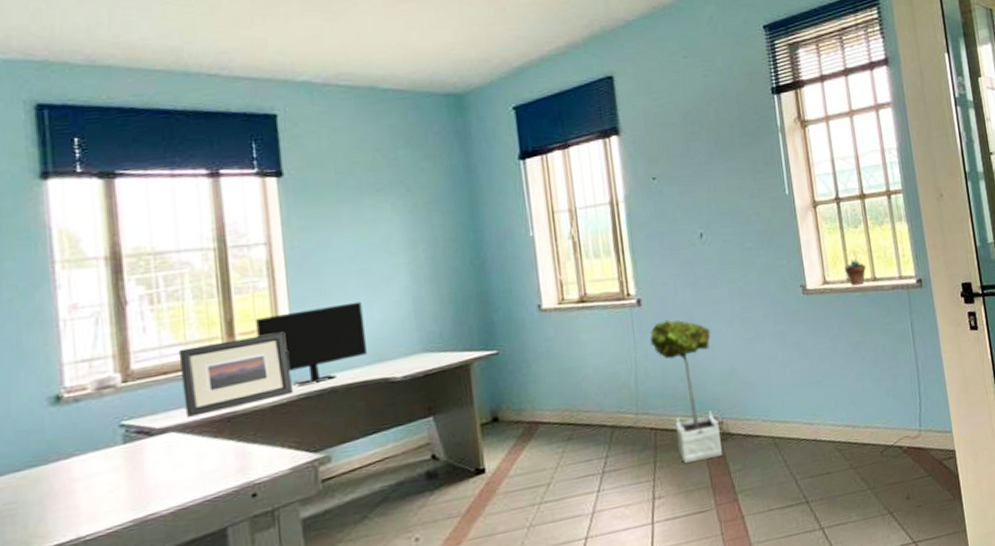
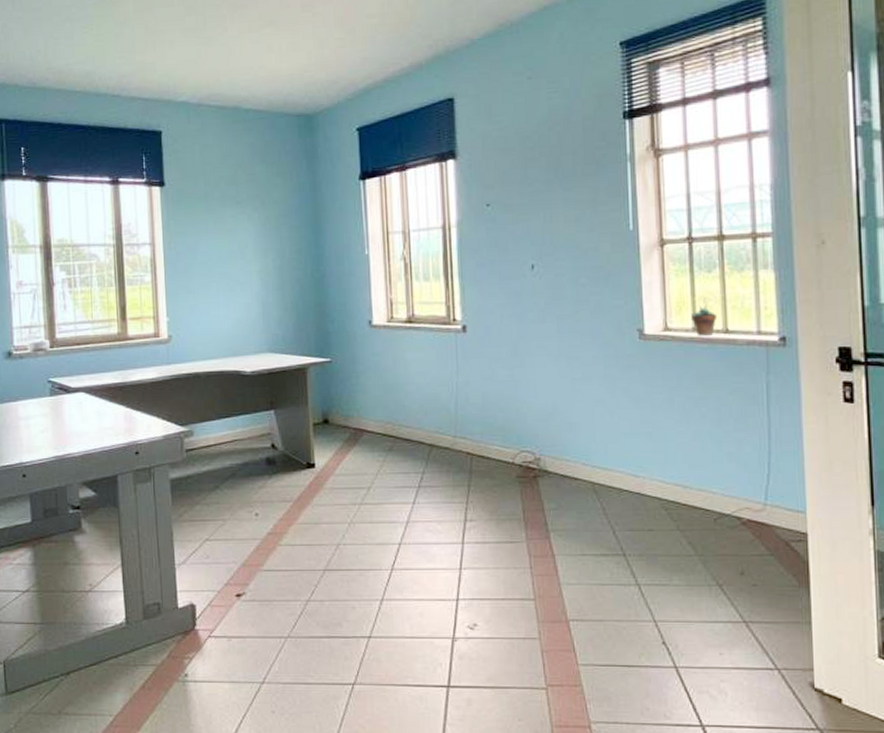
picture frame: present [178,331,293,419] -> none [87,320,167,383]
monitor: present [256,301,367,387] -> none [142,301,223,369]
potted tree: present [649,319,723,464] -> none [472,349,538,493]

